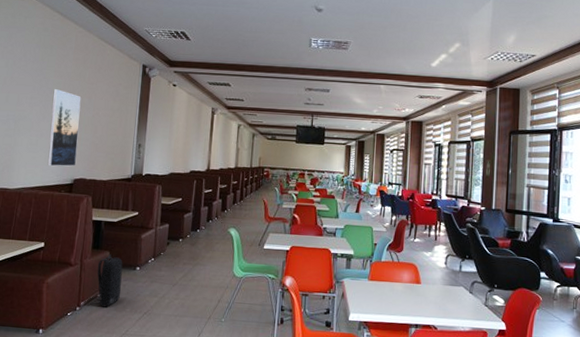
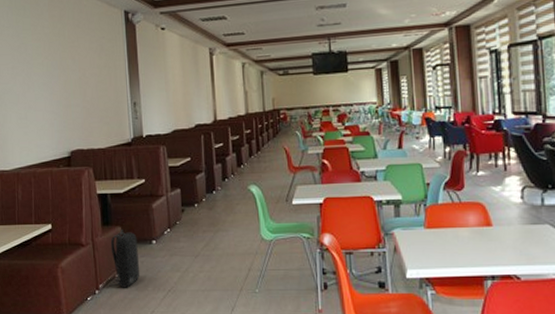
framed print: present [47,89,81,167] -> none [34,54,71,141]

